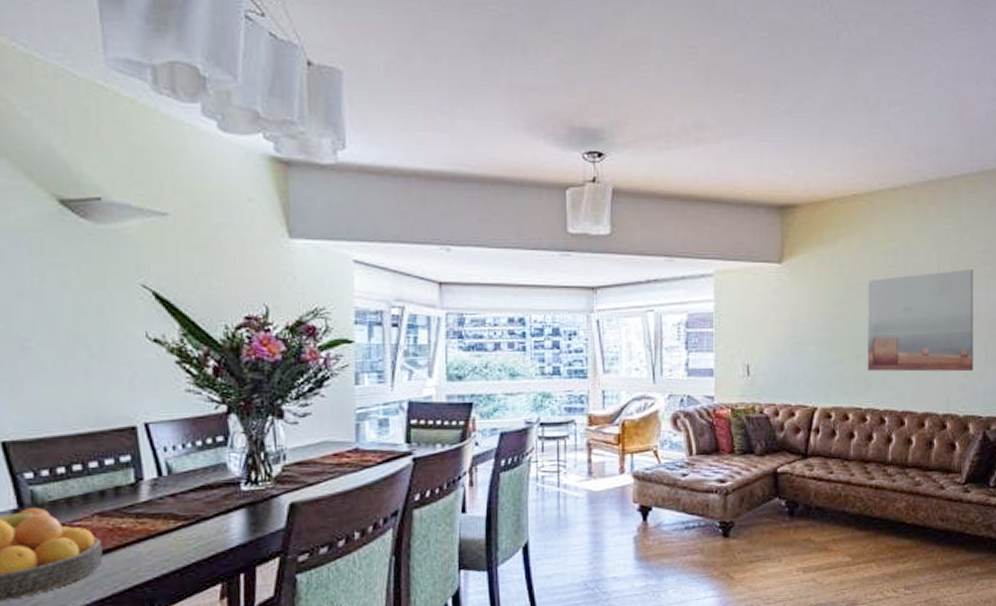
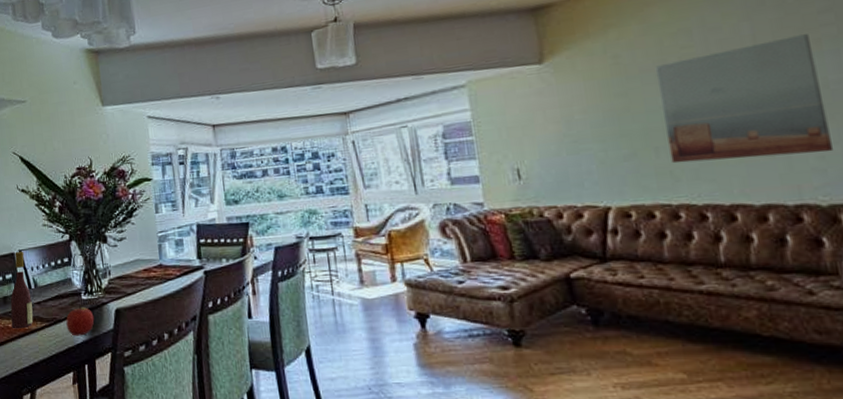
wine bottle: none [125,424,163,531] -> present [10,251,33,329]
apple: none [215,500,258,538] -> present [66,306,94,336]

